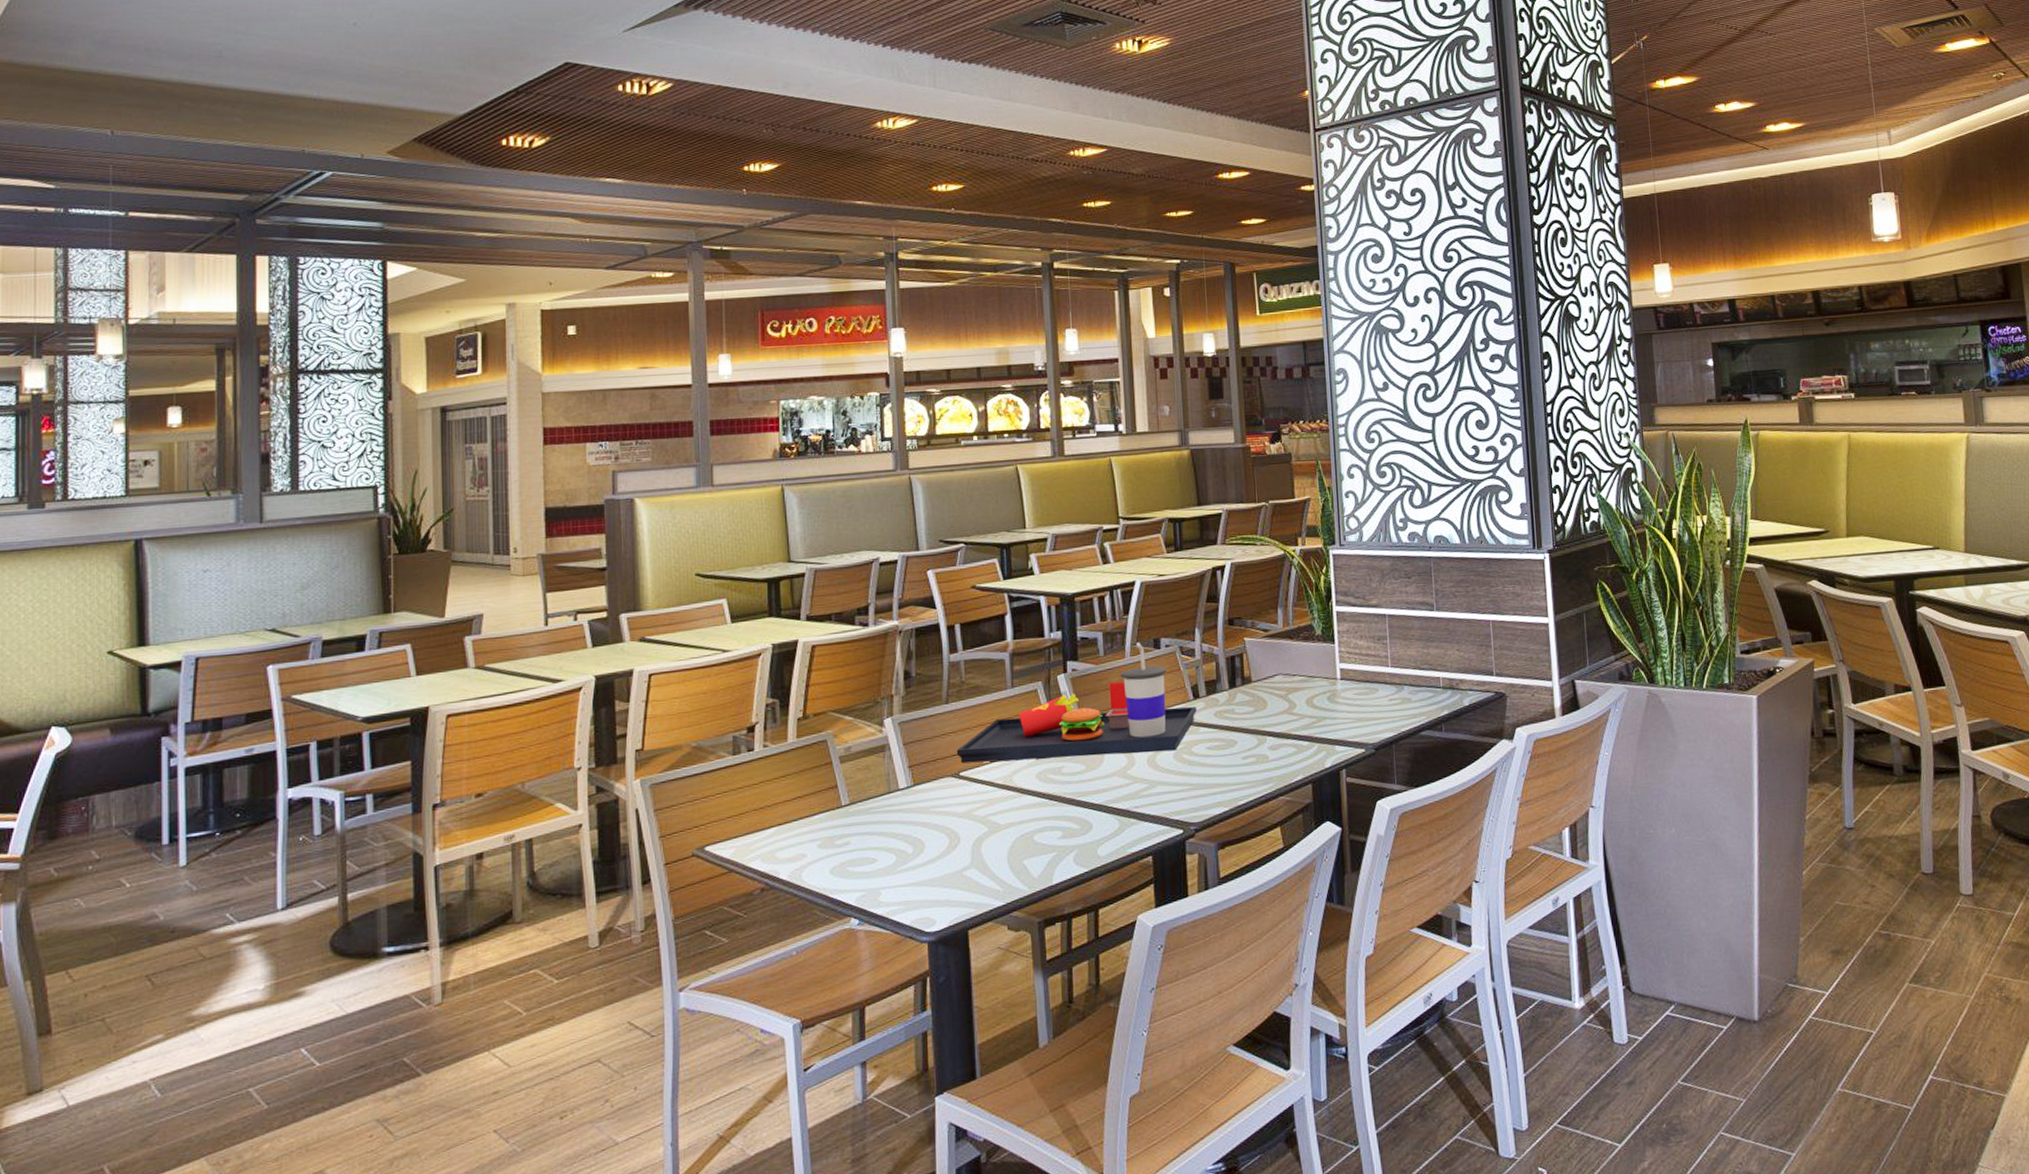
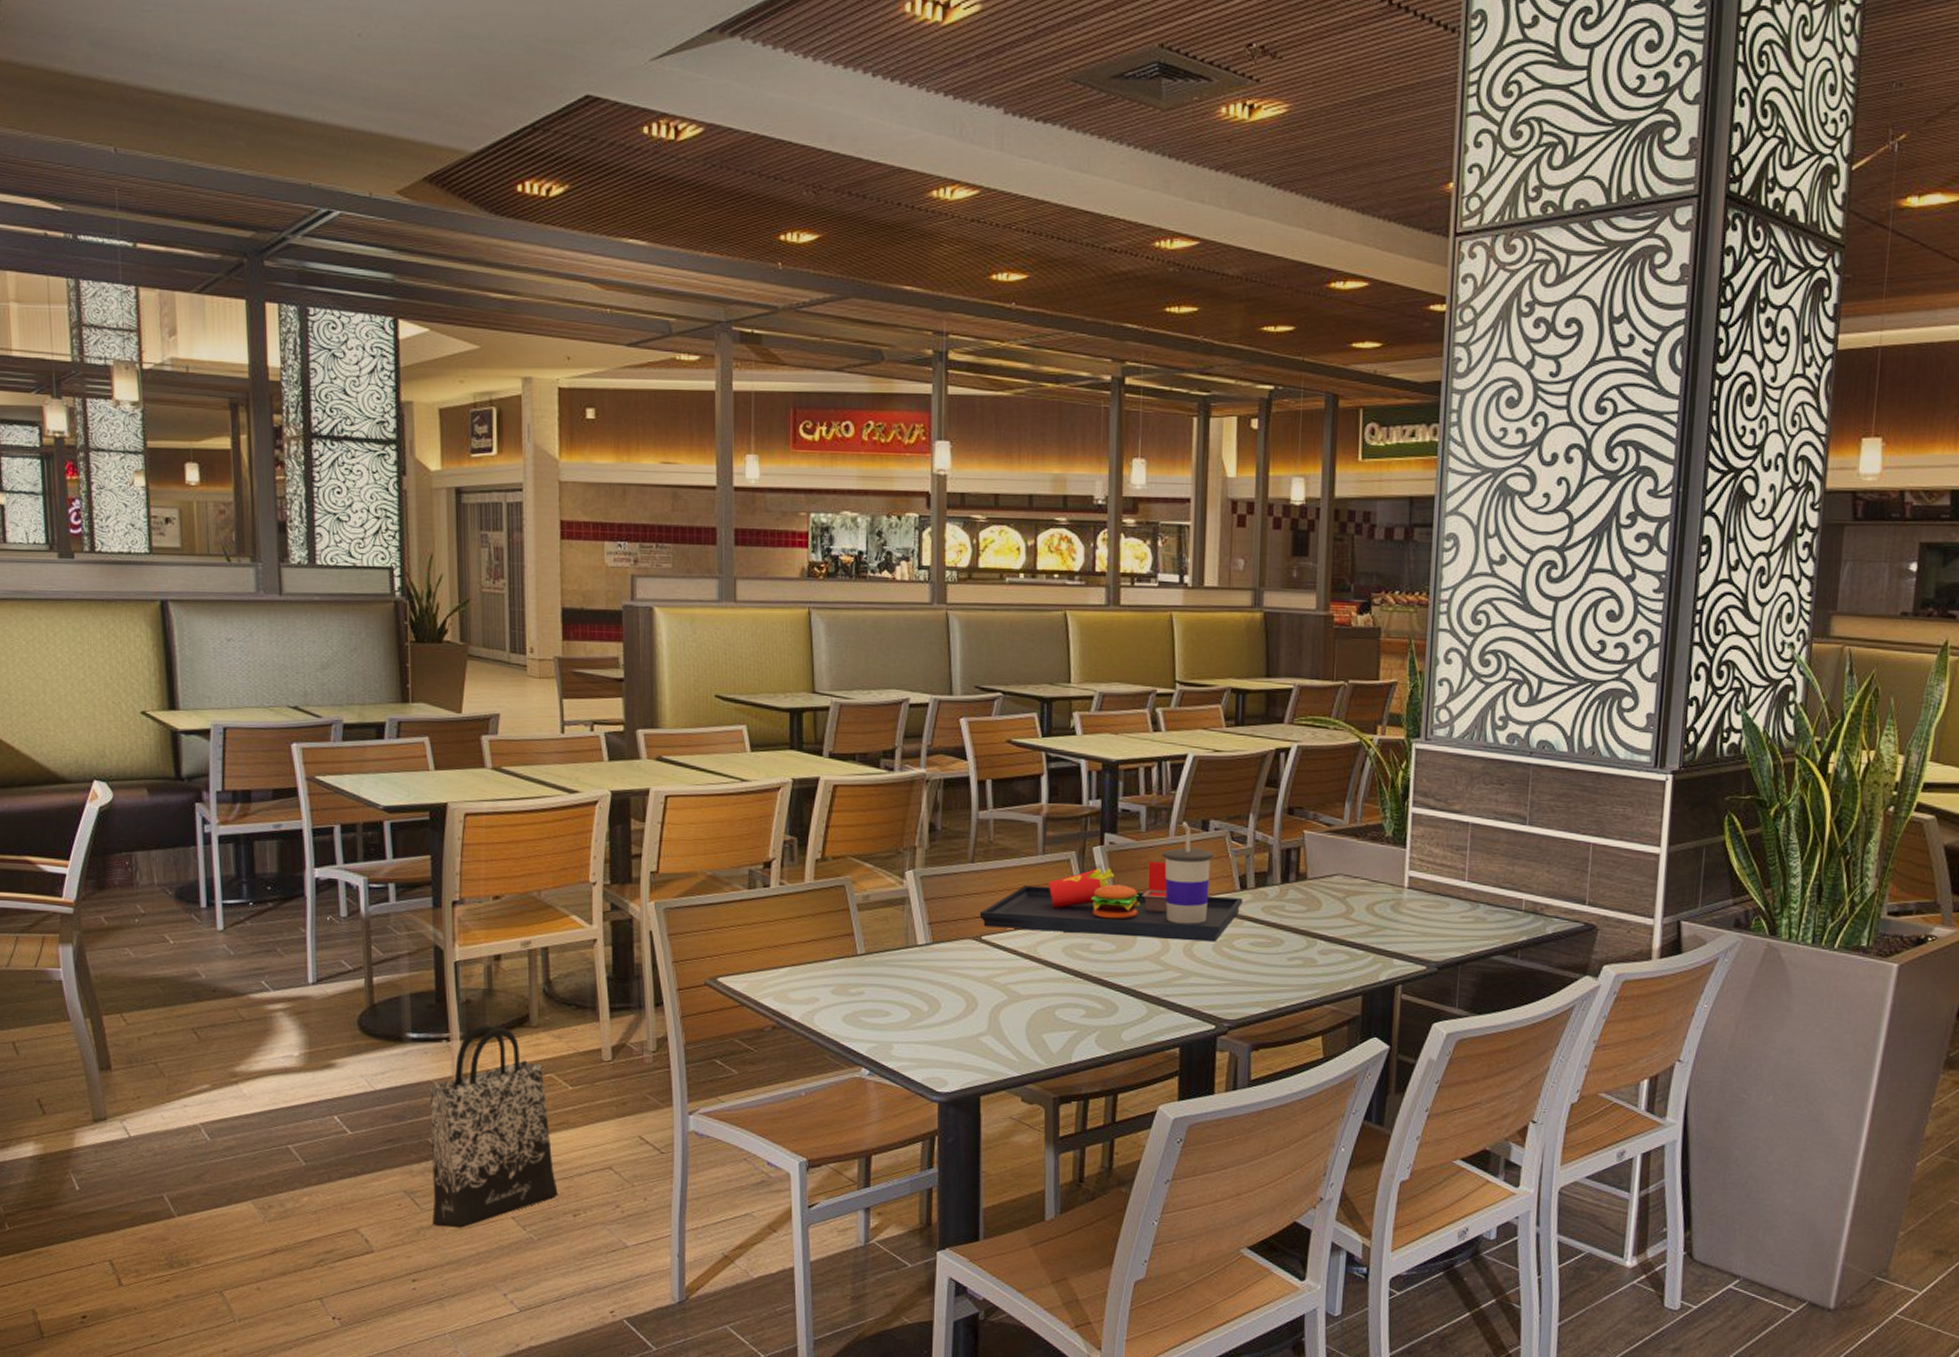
shopping bag: none [406,927,543,1154] -> present [429,1025,558,1228]

